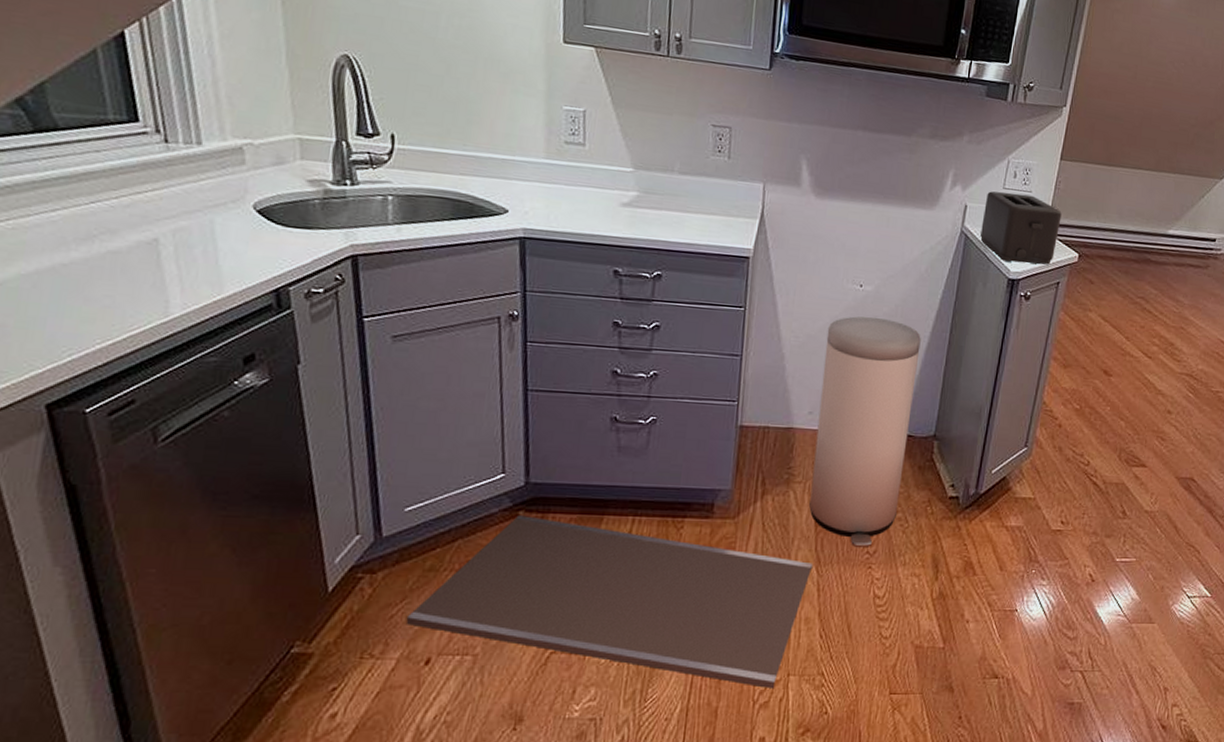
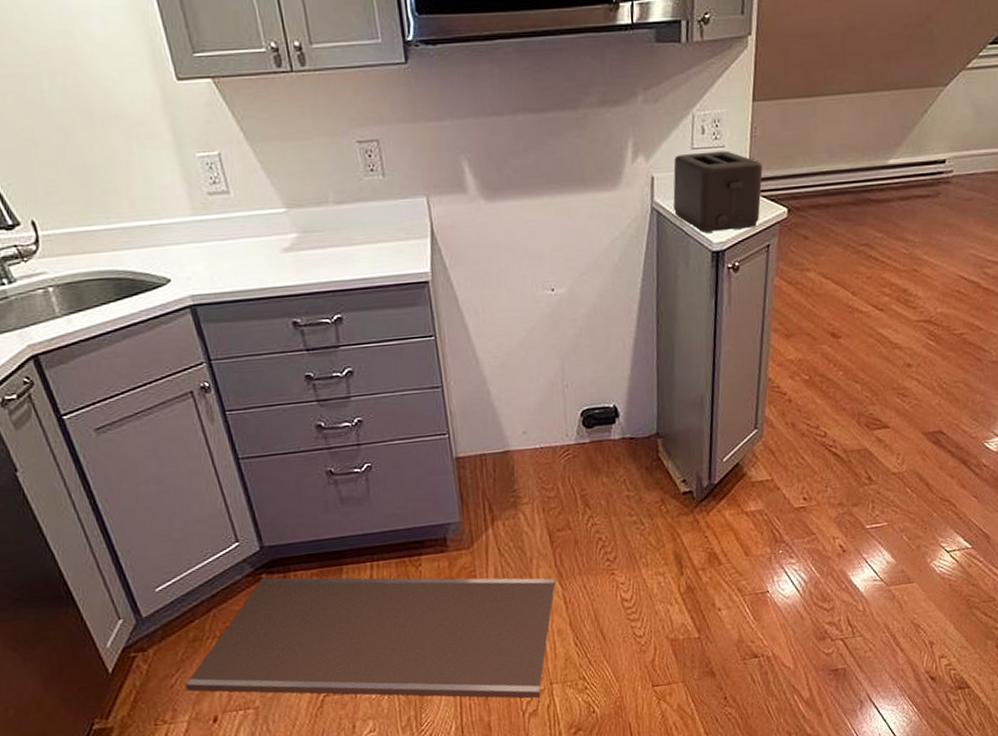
pedal bin: present [809,316,921,547] -> none [525,320,631,557]

